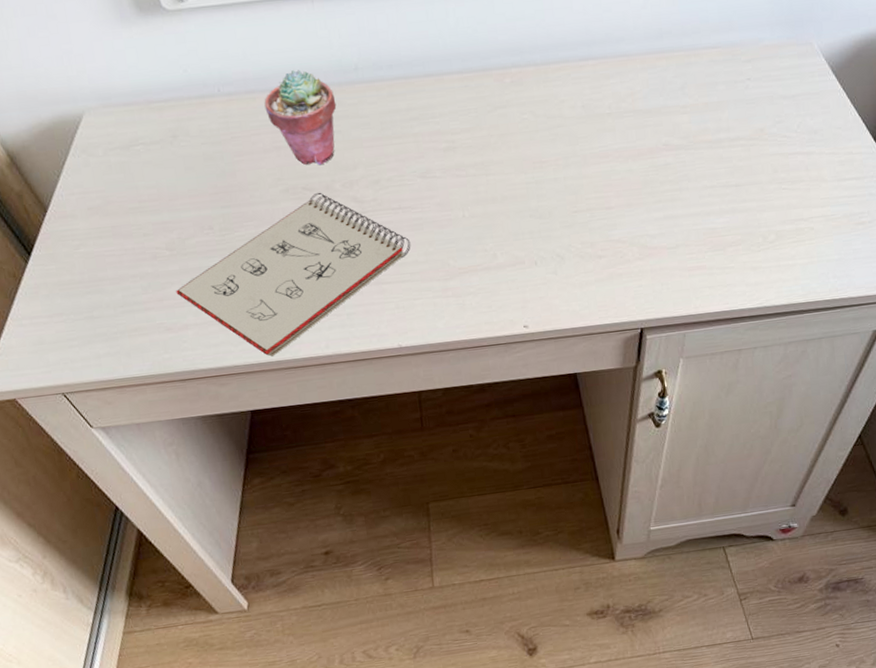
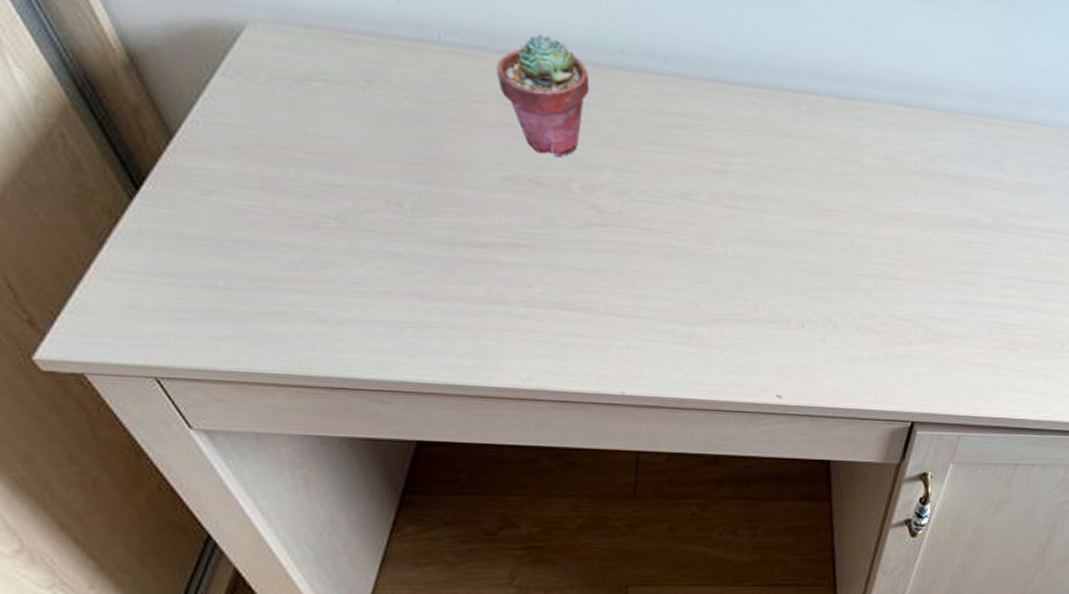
notepad: present [176,192,411,357] -> none [339,189,656,379]

